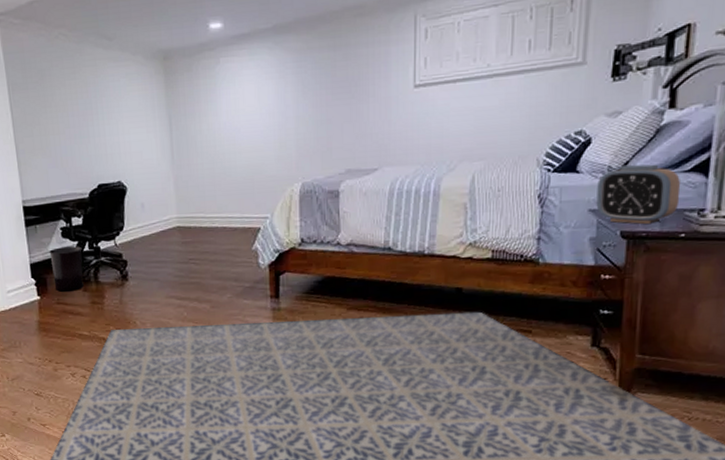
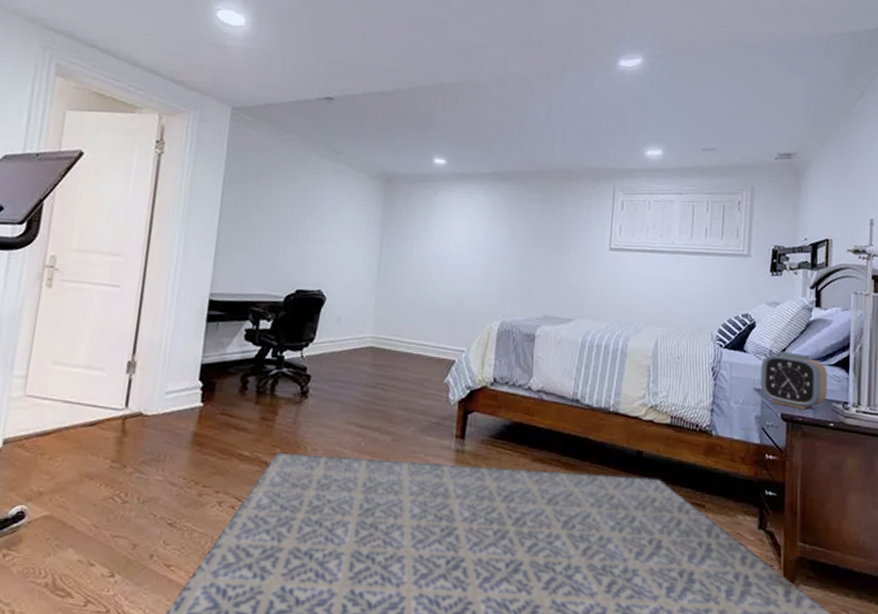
waste bin: present [49,246,84,293] -> none [223,350,265,403]

